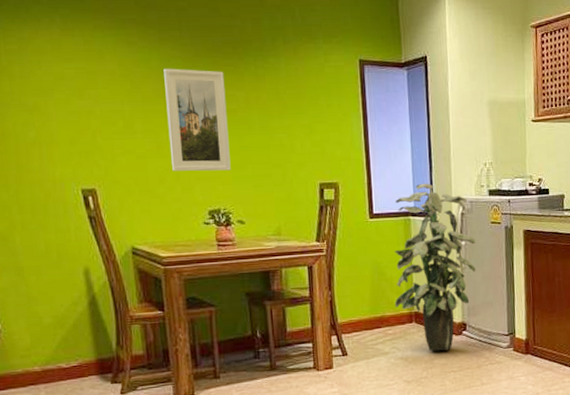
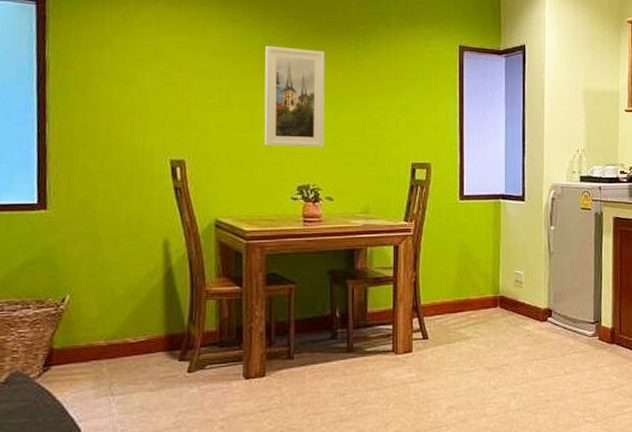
indoor plant: present [394,183,476,352] -> none [480,167,564,338]

